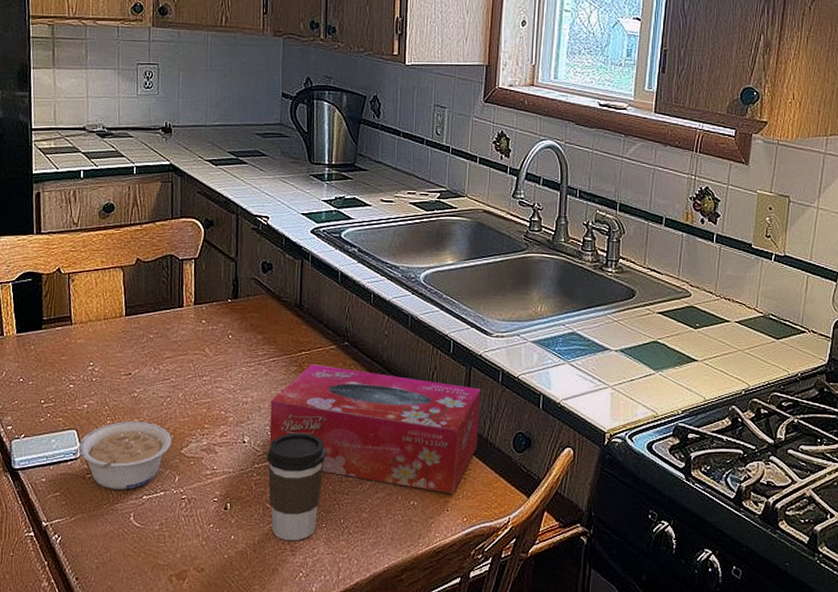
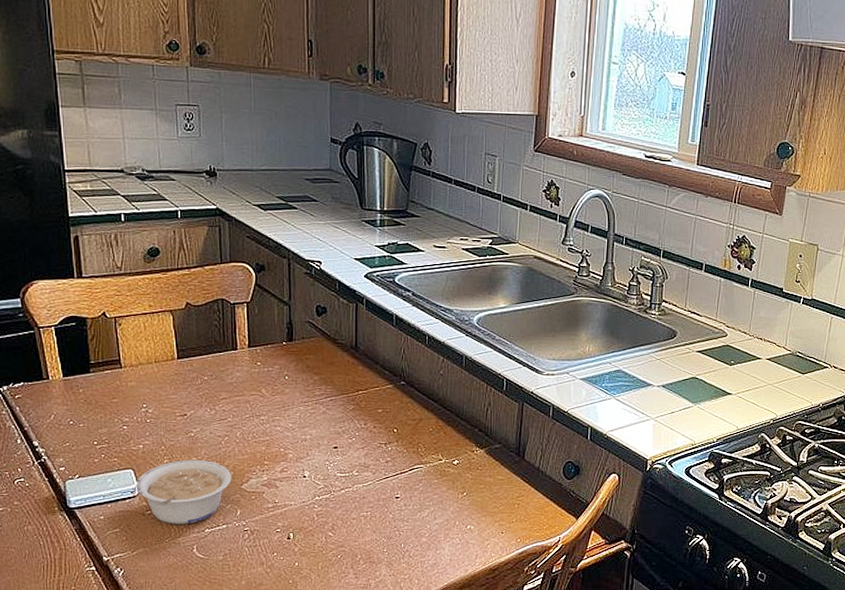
coffee cup: present [266,432,326,541] -> none [327,466,385,566]
tissue box: present [269,363,481,494] -> none [329,402,533,518]

